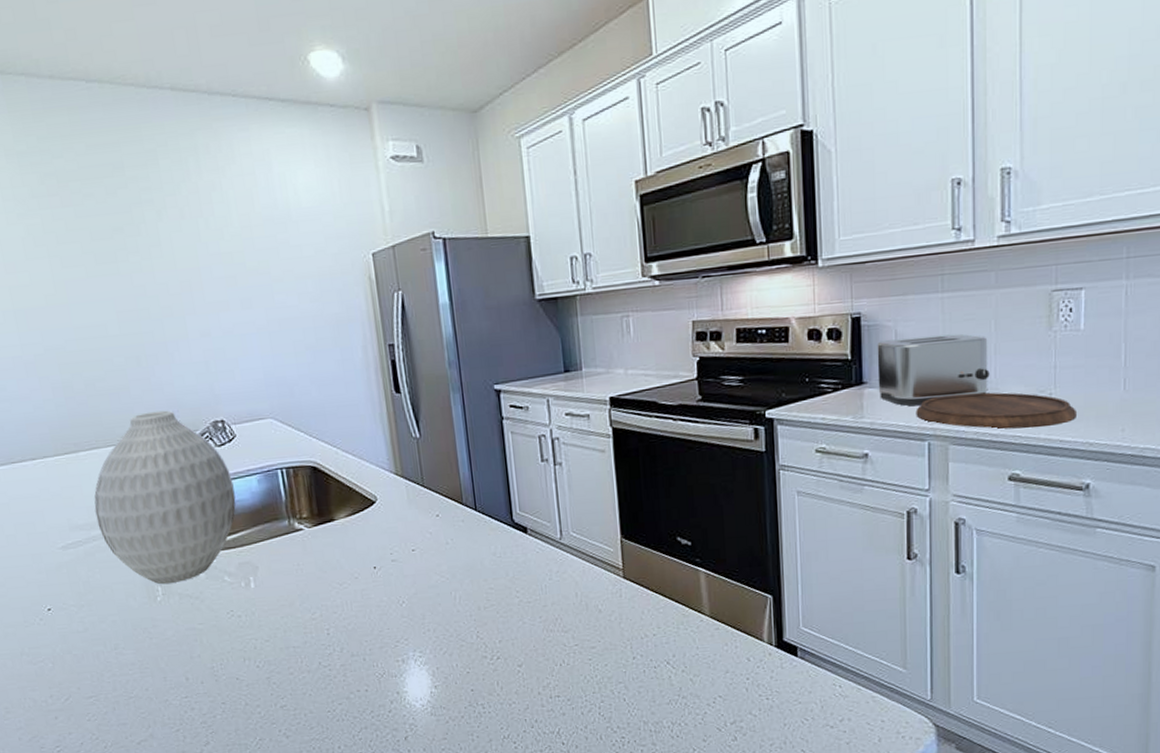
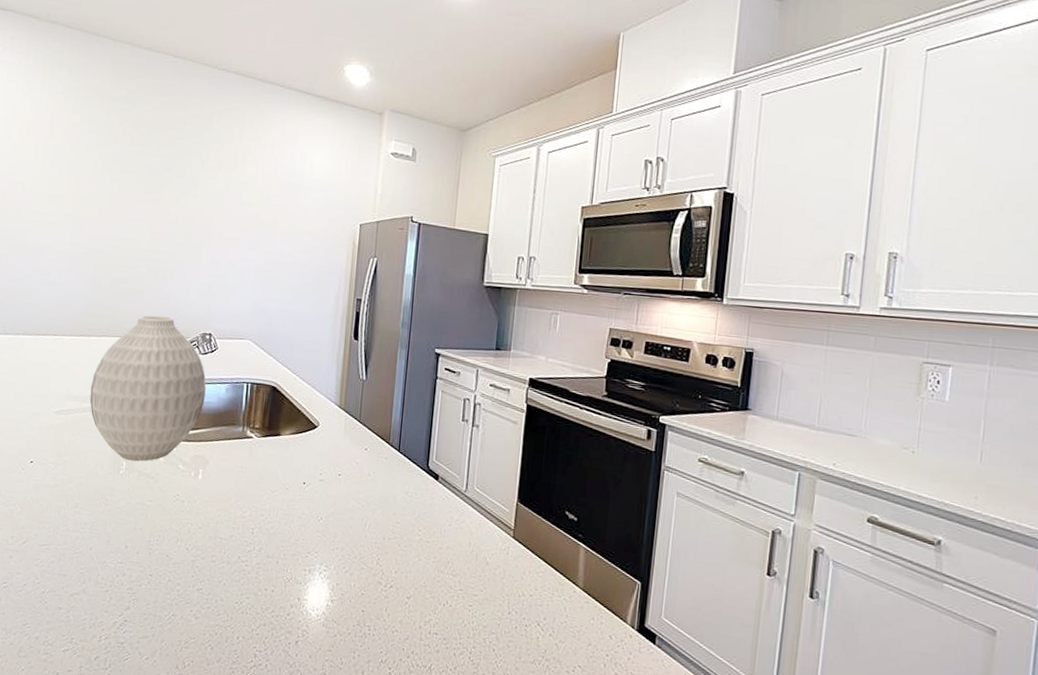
toaster: present [877,334,990,407] -> none [760,376,862,440]
cutting board: present [916,392,1076,429] -> none [791,434,935,481]

